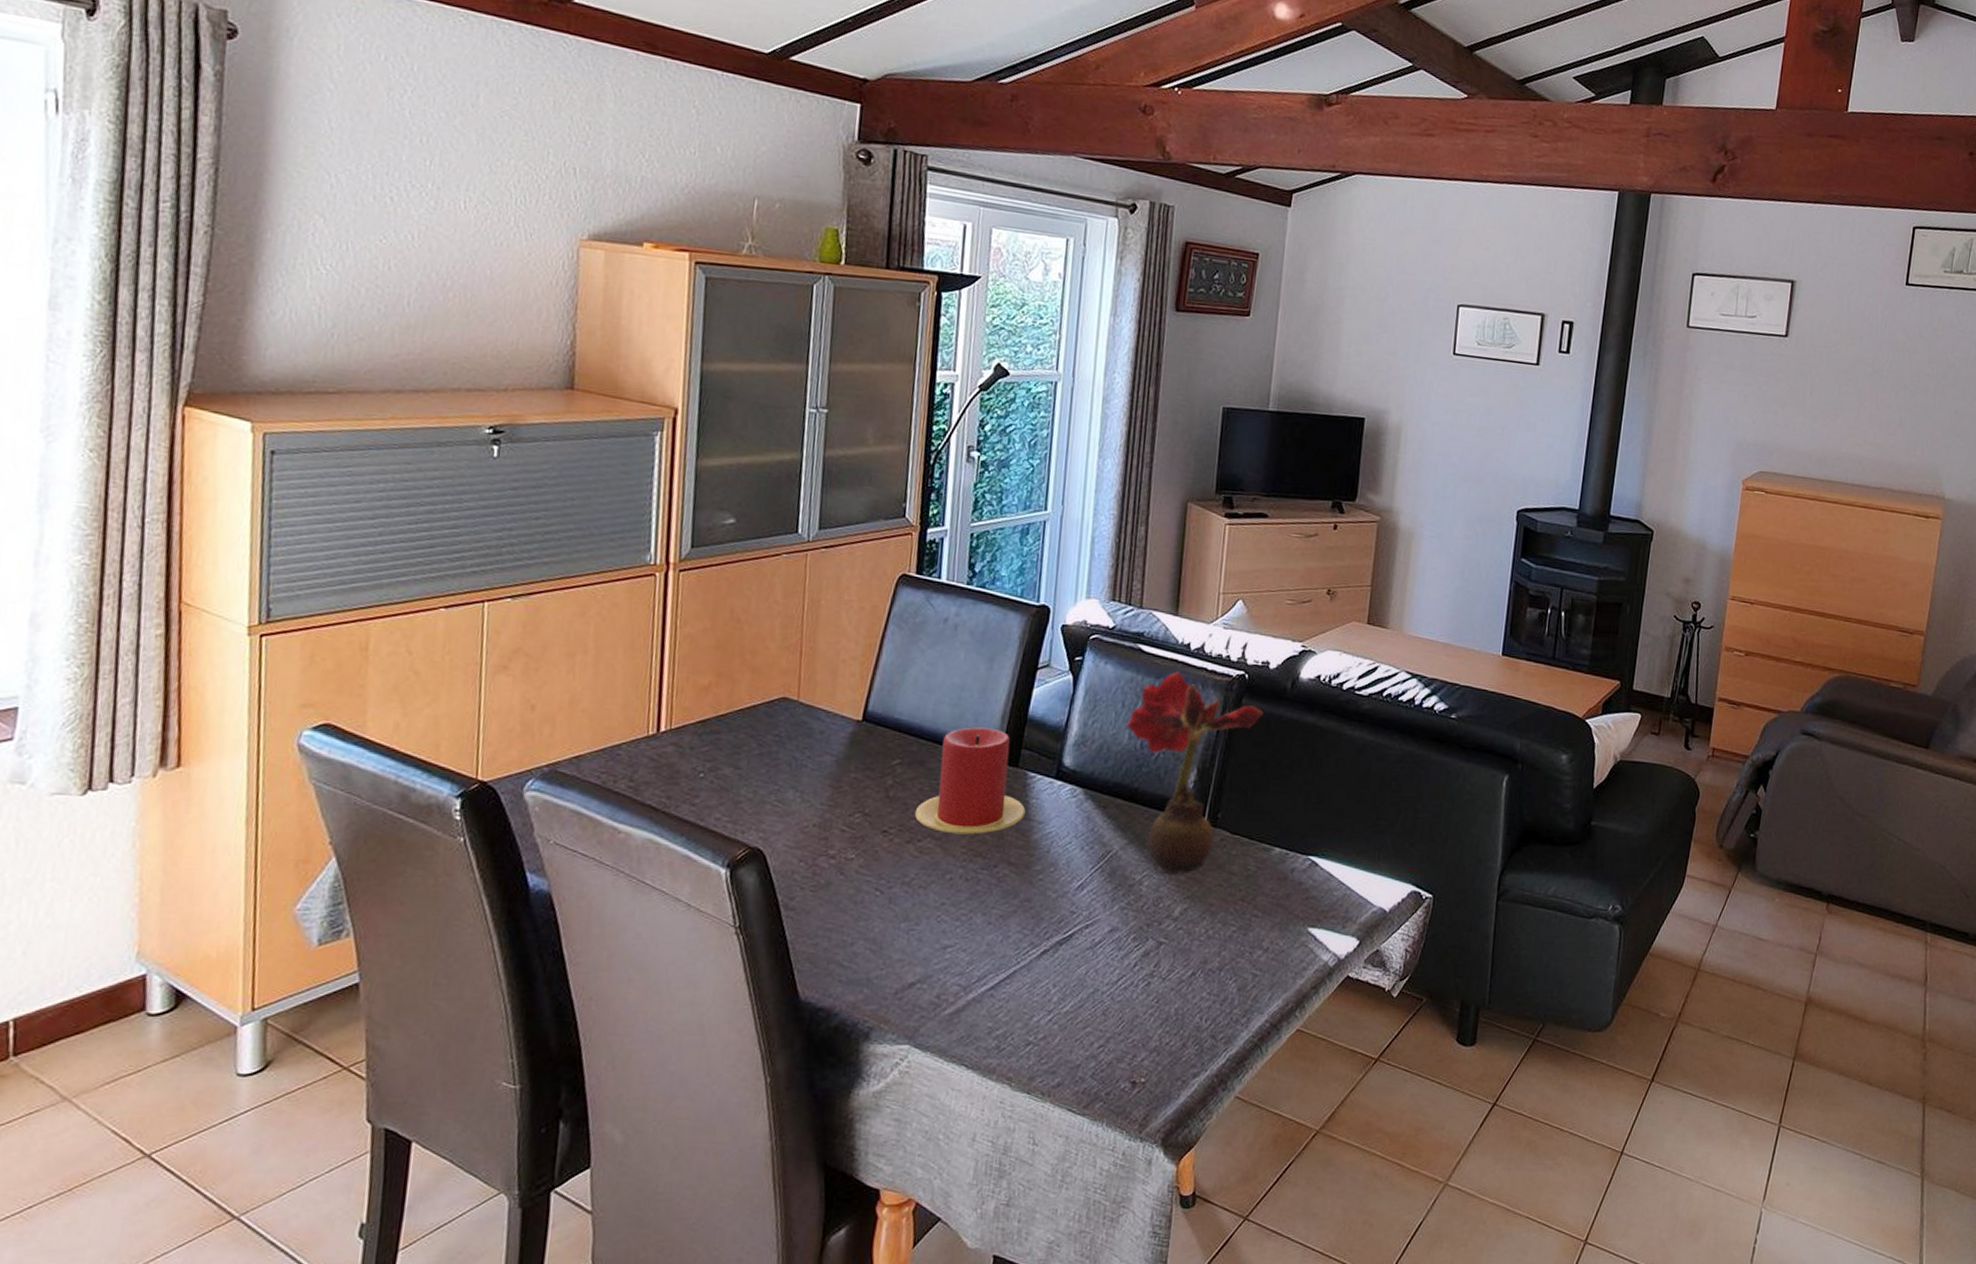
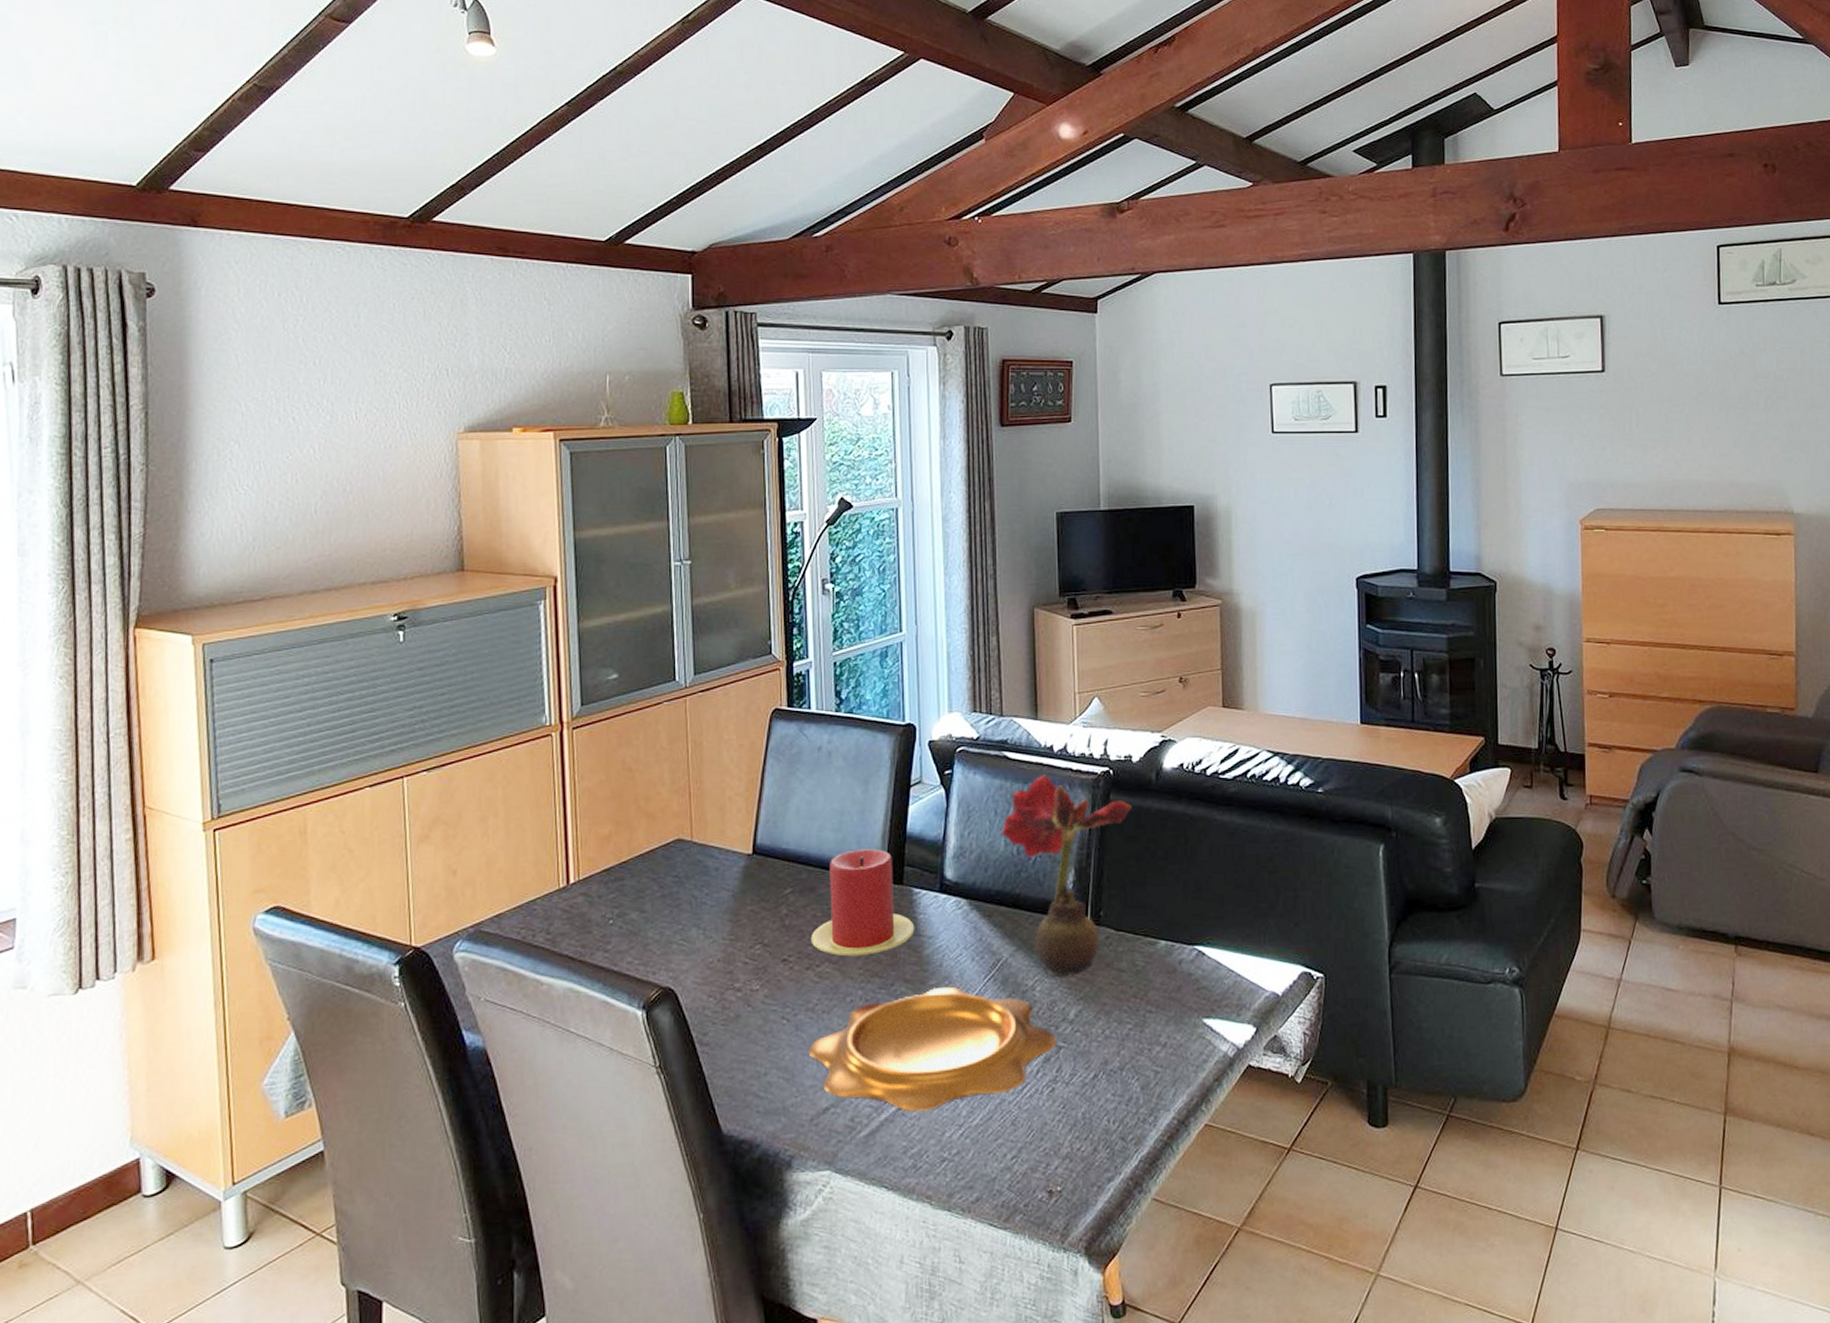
decorative bowl: none [899,872,1159,995] -> present [808,986,1057,1112]

